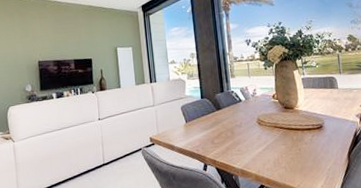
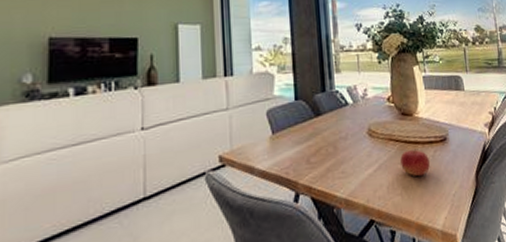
fruit: none [284,134,309,155] -> present [400,149,431,177]

